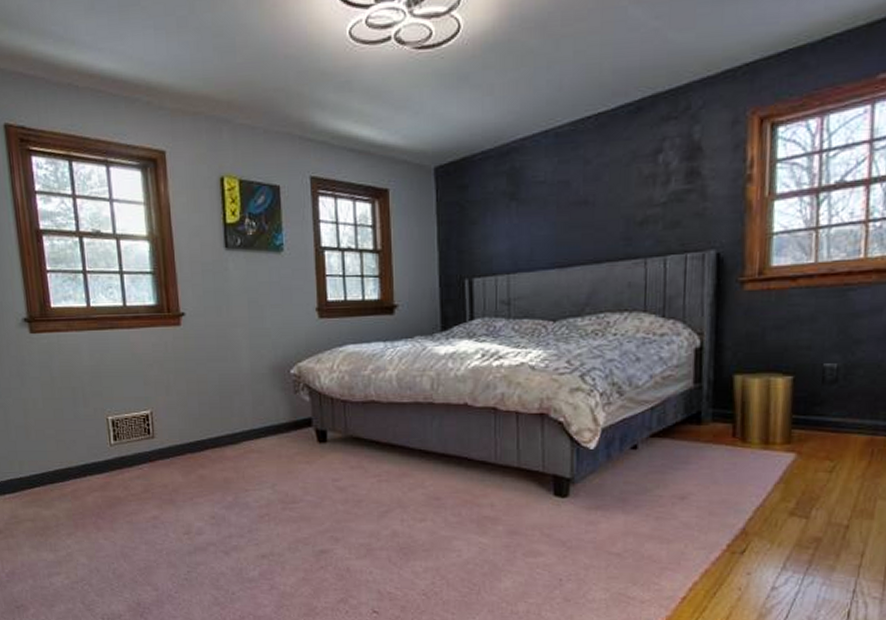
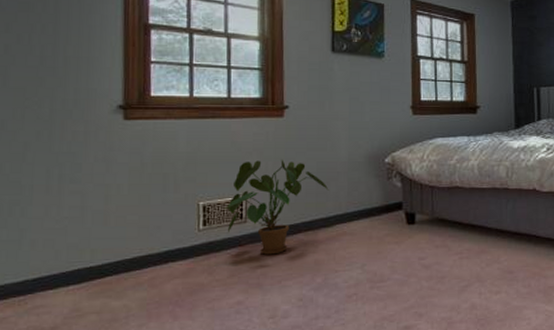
house plant: none [131,371,233,471] -> present [223,159,329,255]

